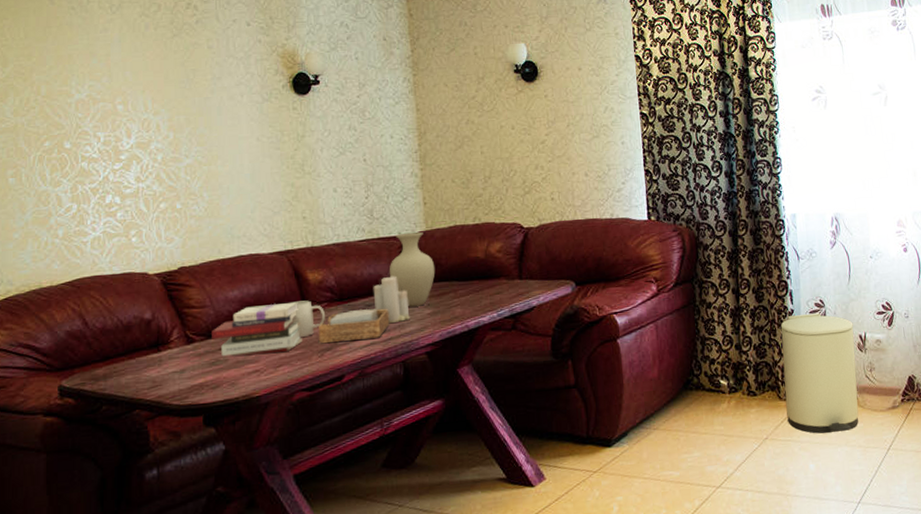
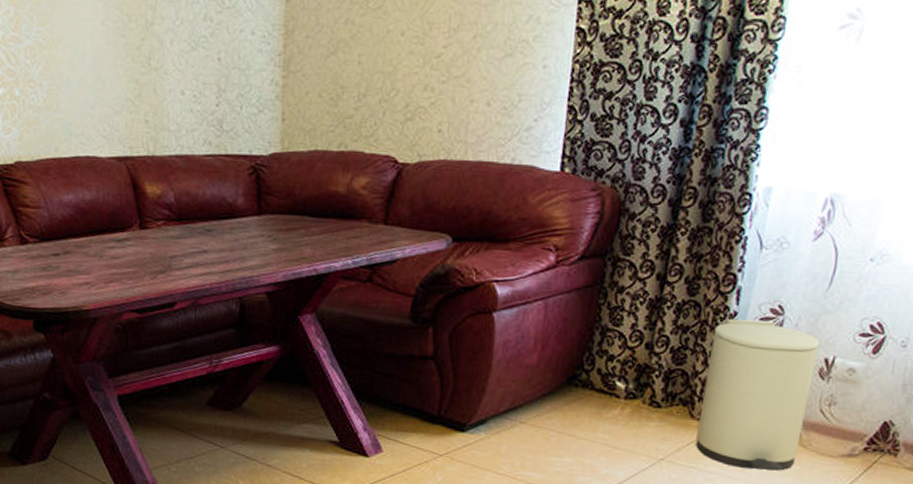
books: present [211,302,302,357] -> none [45,213,135,267]
mug: present [291,300,325,338] -> none [125,215,161,256]
napkin holder: present [319,308,390,344] -> none [153,233,230,268]
candle: present [373,273,410,324] -> none [214,197,253,255]
vase: present [389,231,436,307] -> none [234,152,287,240]

